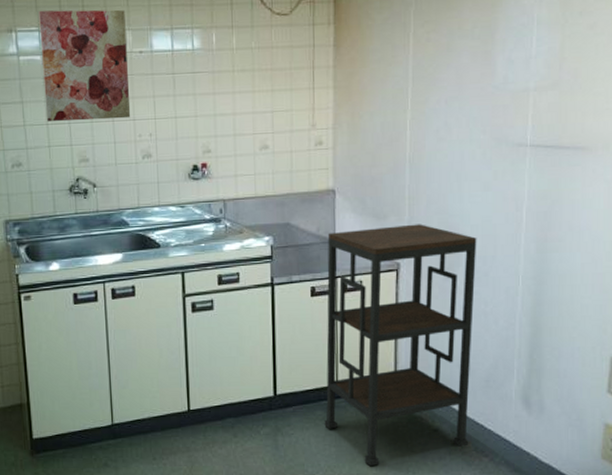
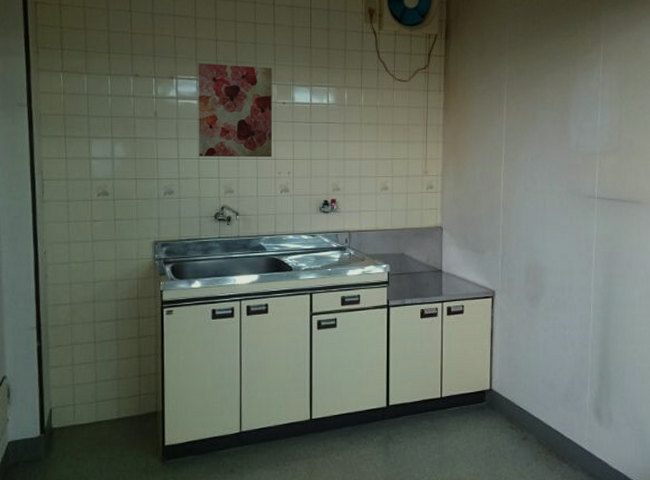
shelving unit: present [324,224,477,466] -> none [430,258,557,471]

